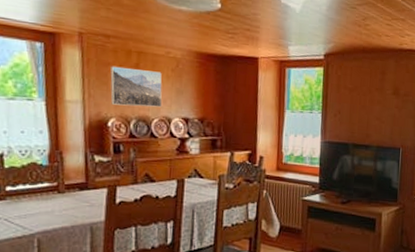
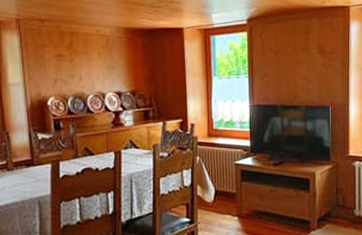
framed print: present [110,66,163,108] -> none [47,48,96,85]

